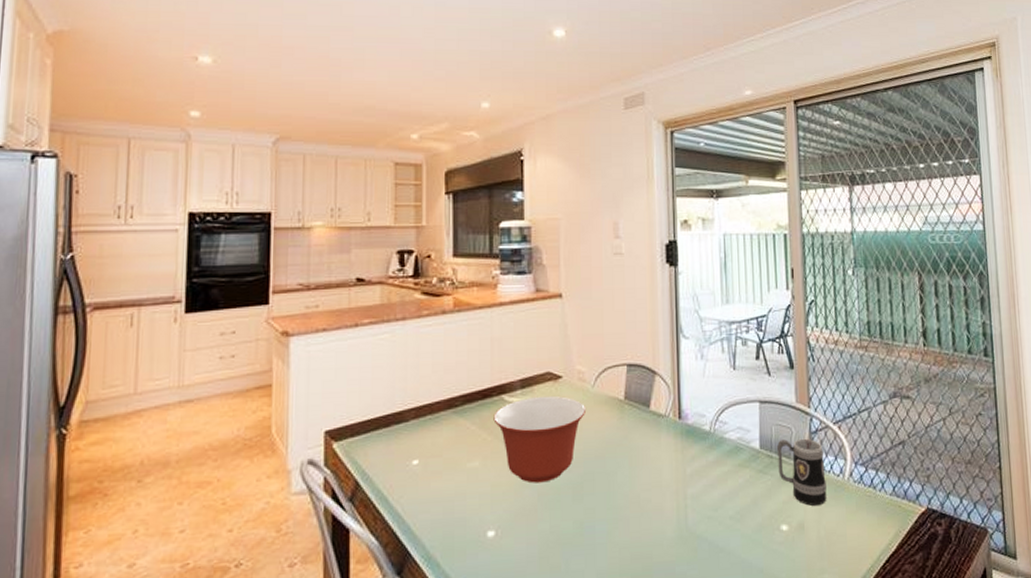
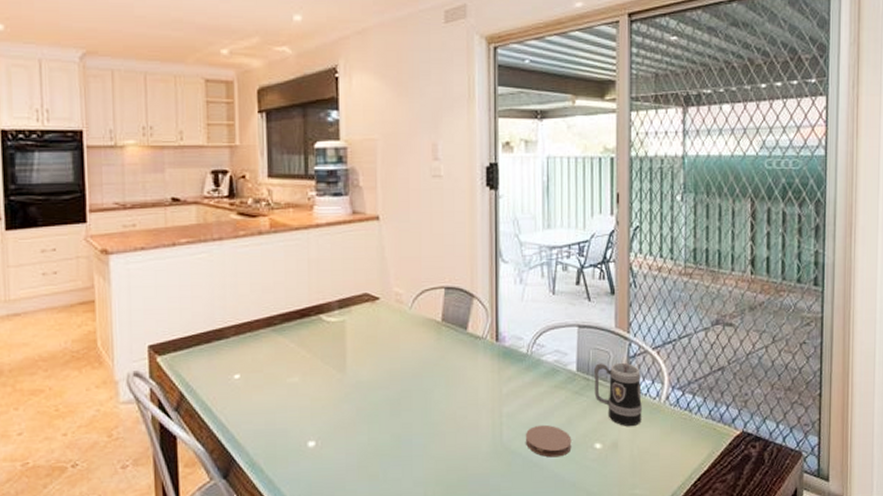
mixing bowl: present [493,395,585,483] -> none [312,316,403,399]
coaster: none [710,506,758,542] -> present [525,424,572,458]

